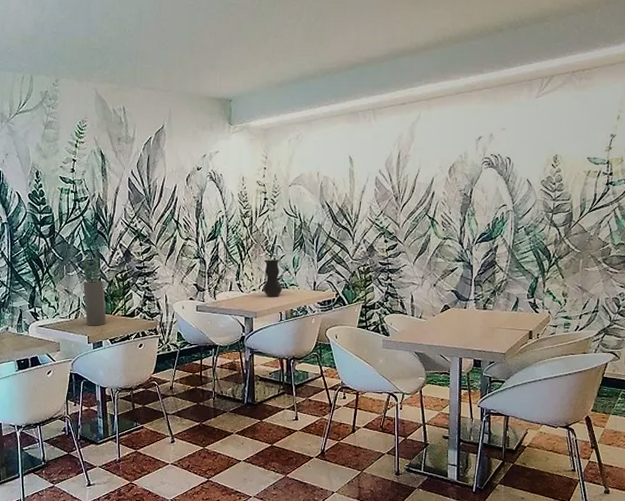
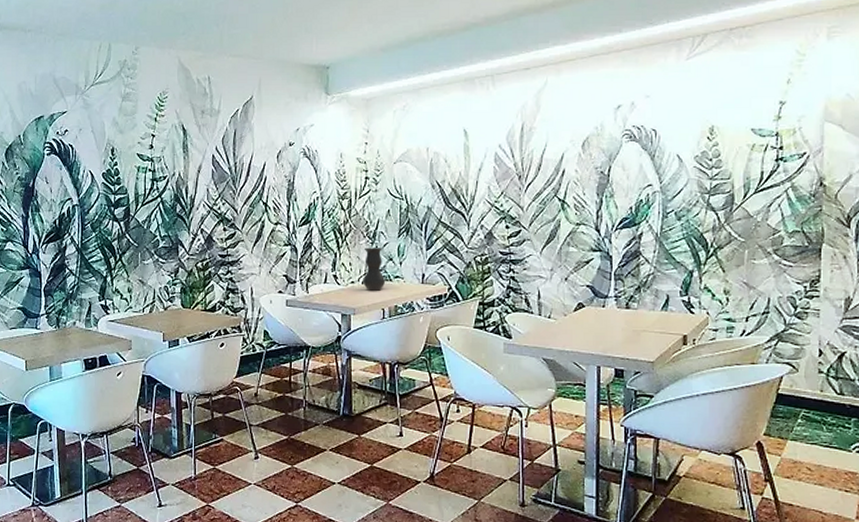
vase: present [82,251,107,326] -> none [159,237,185,322]

